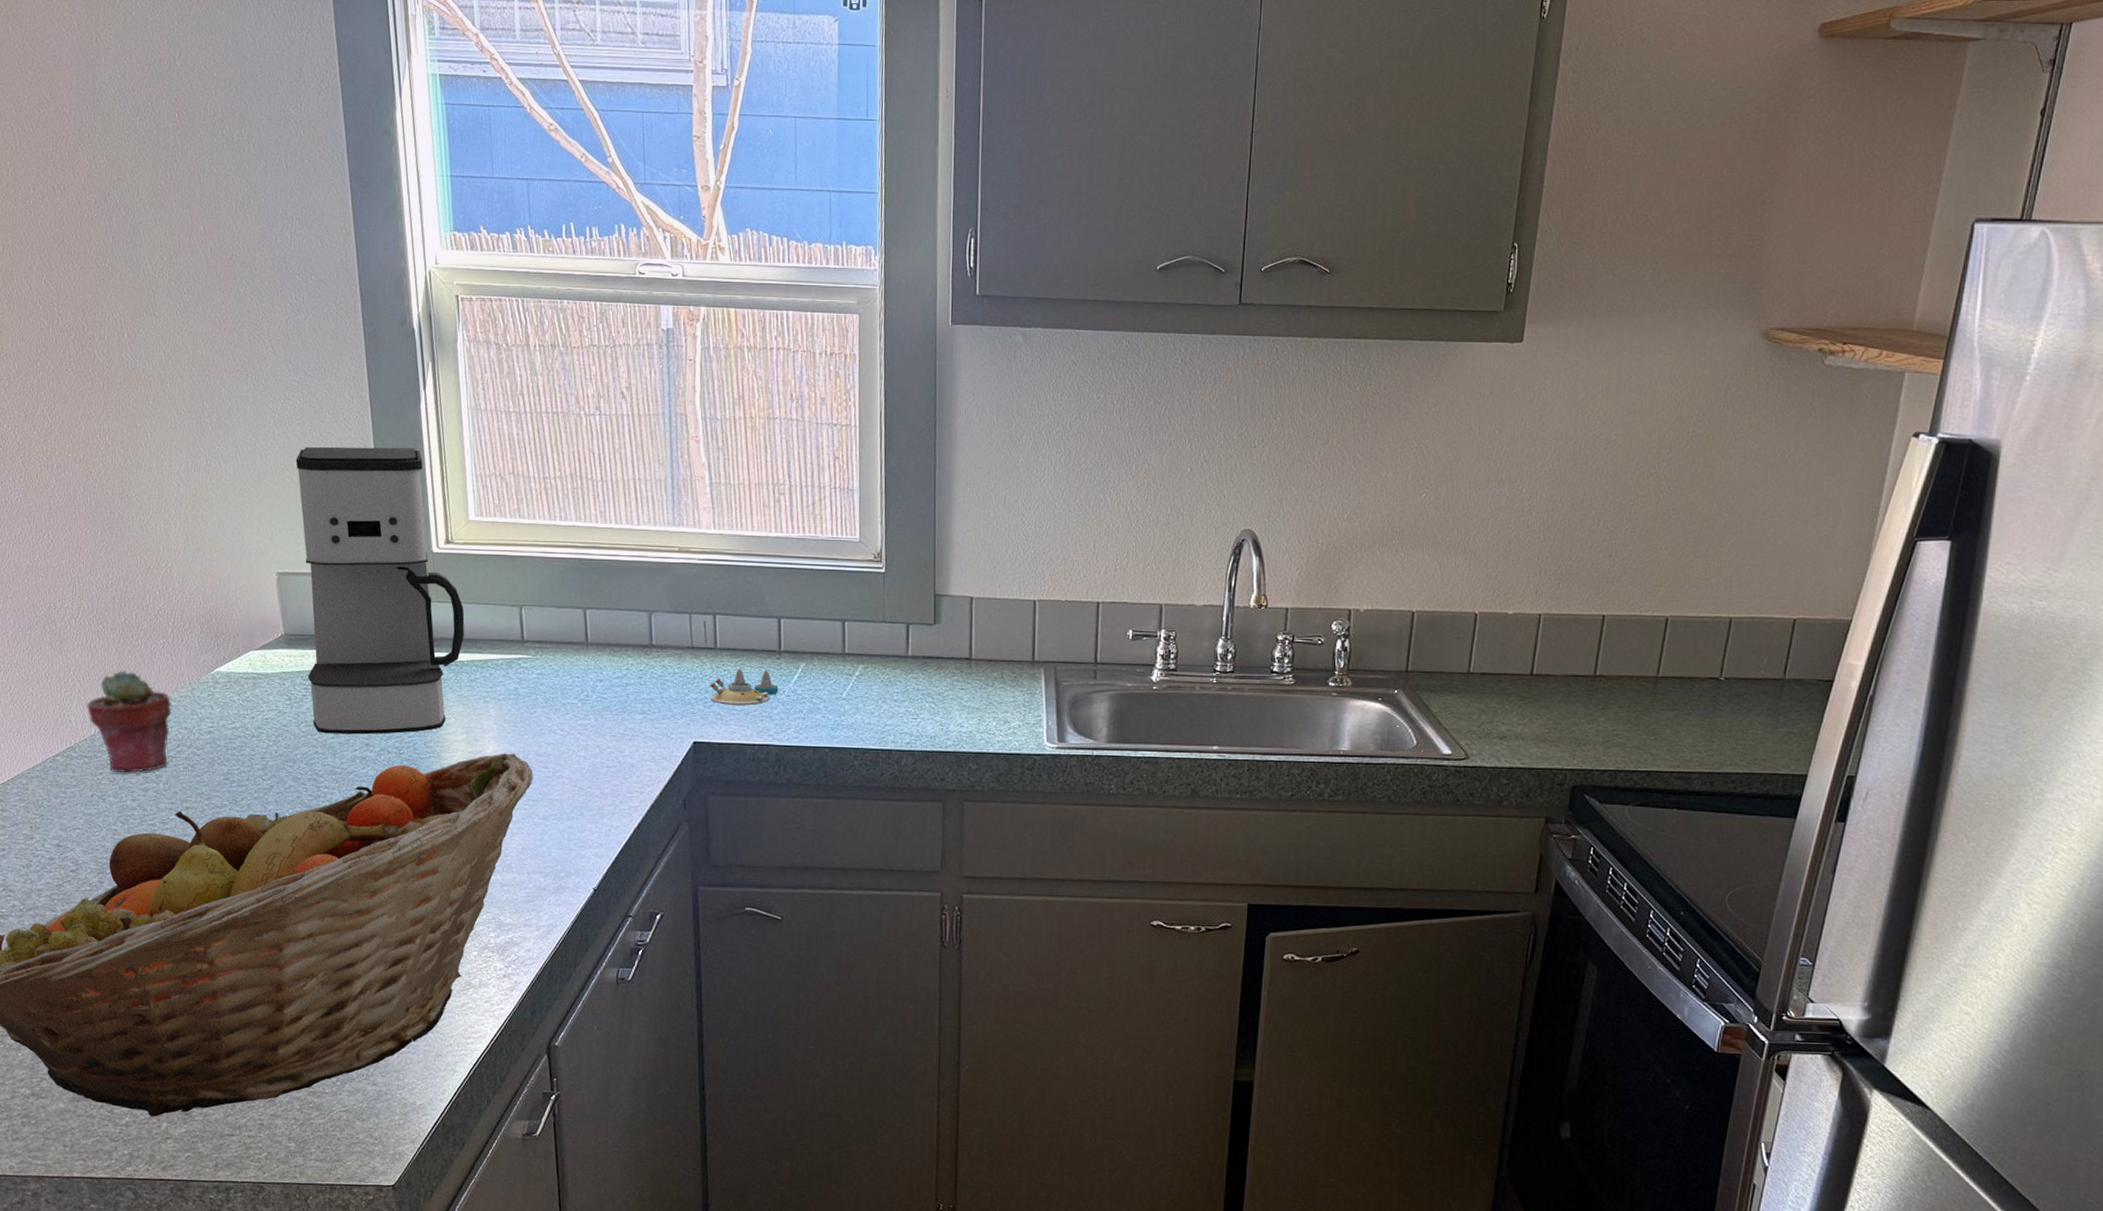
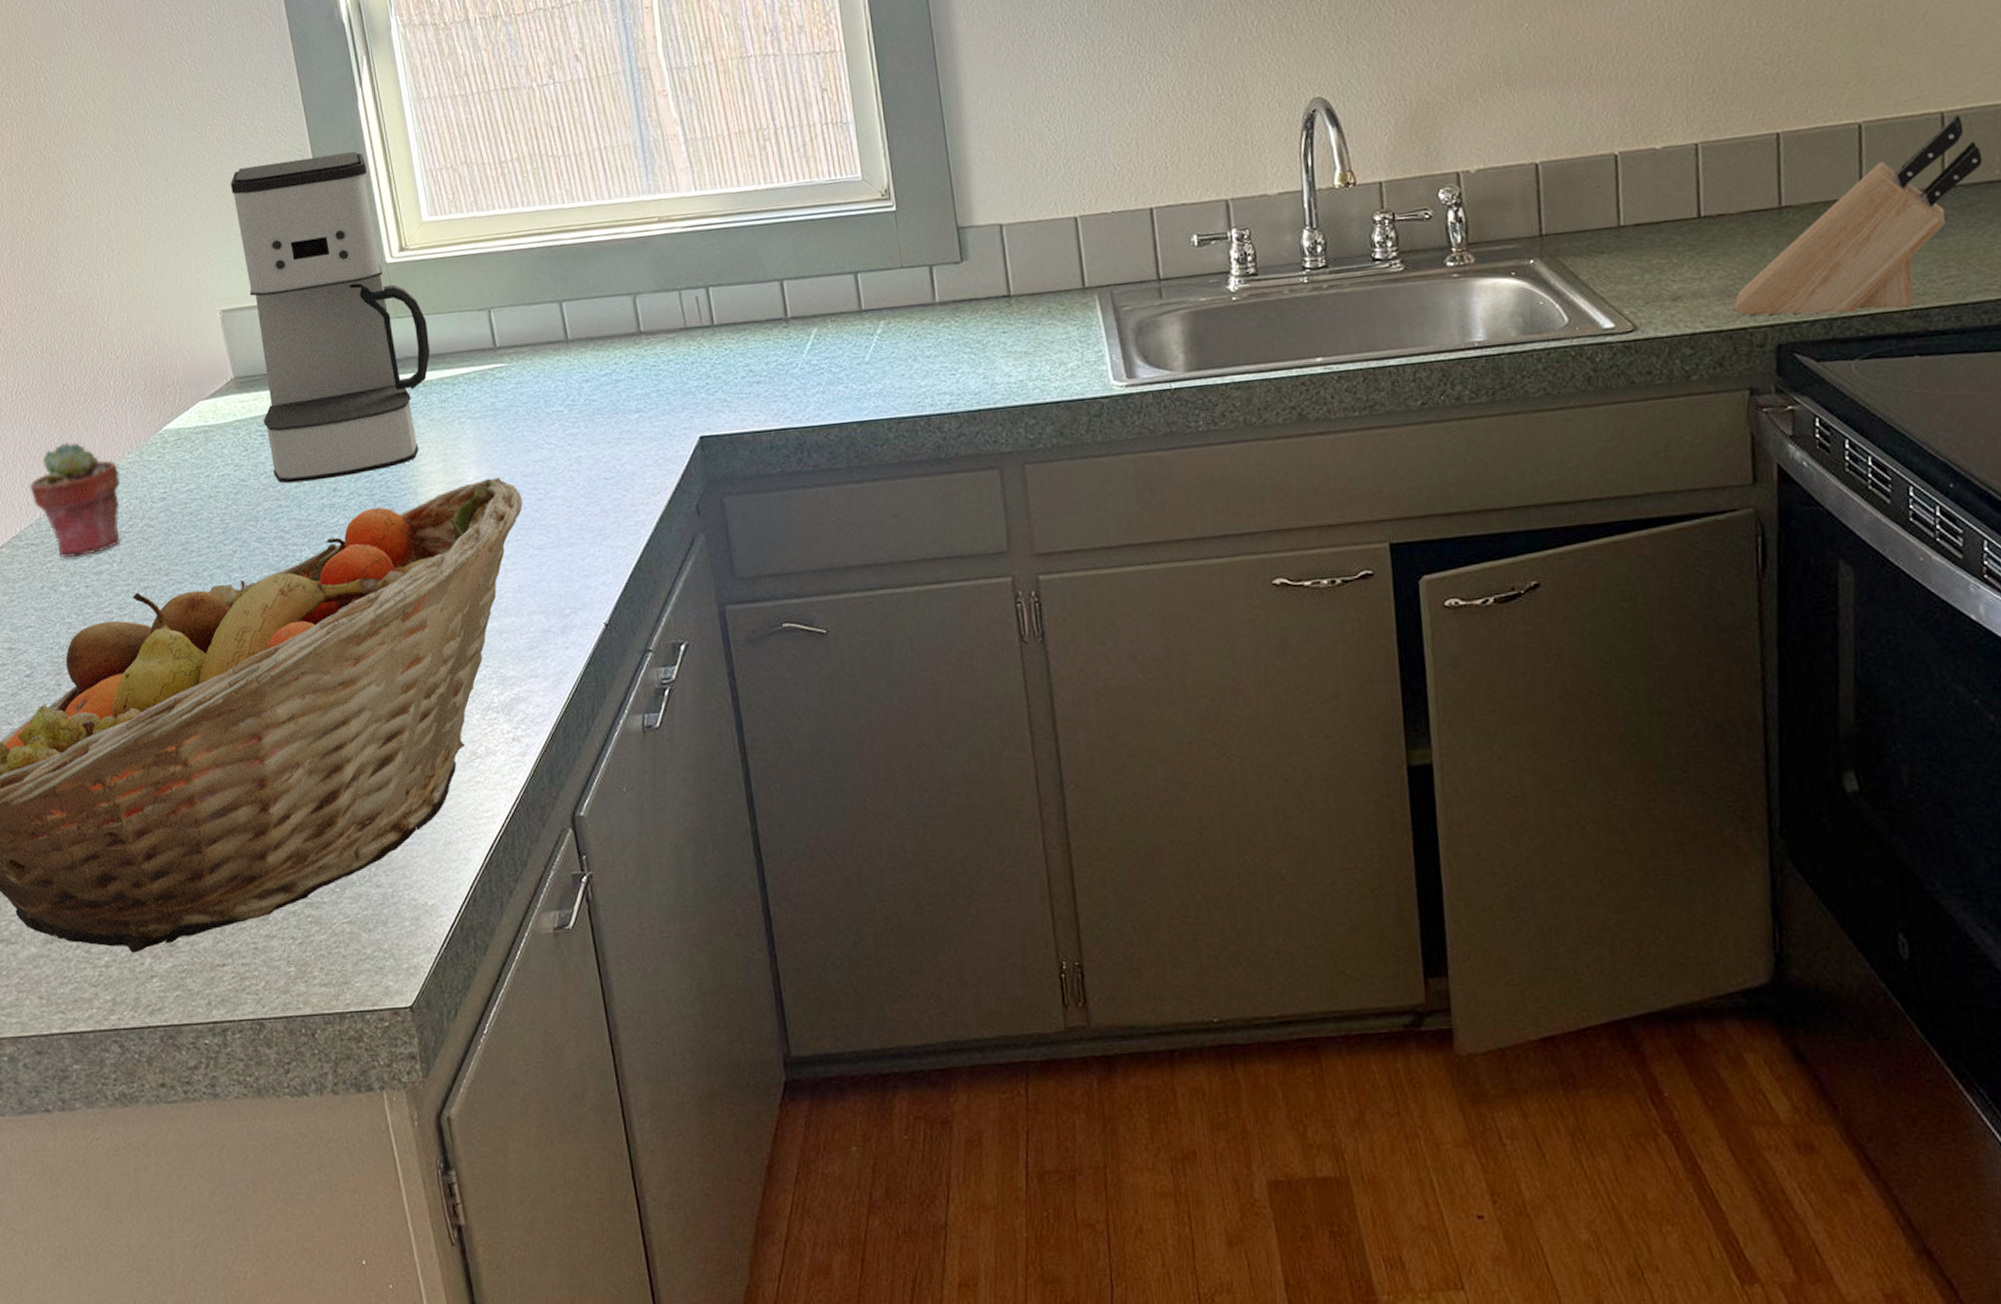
salt and pepper shaker set: present [709,668,779,706] -> none [710,342,791,390]
knife block: none [1545,621,1754,770] -> present [1733,115,1983,316]

